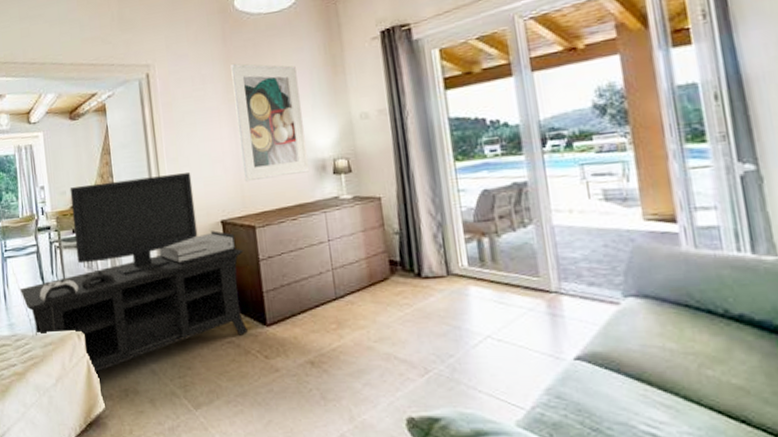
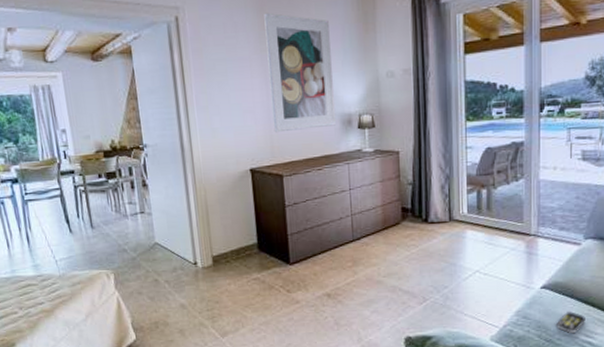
media console: present [19,172,248,374] -> none [43,121,272,309]
remote control: none [603,390,643,420] -> present [557,310,585,333]

